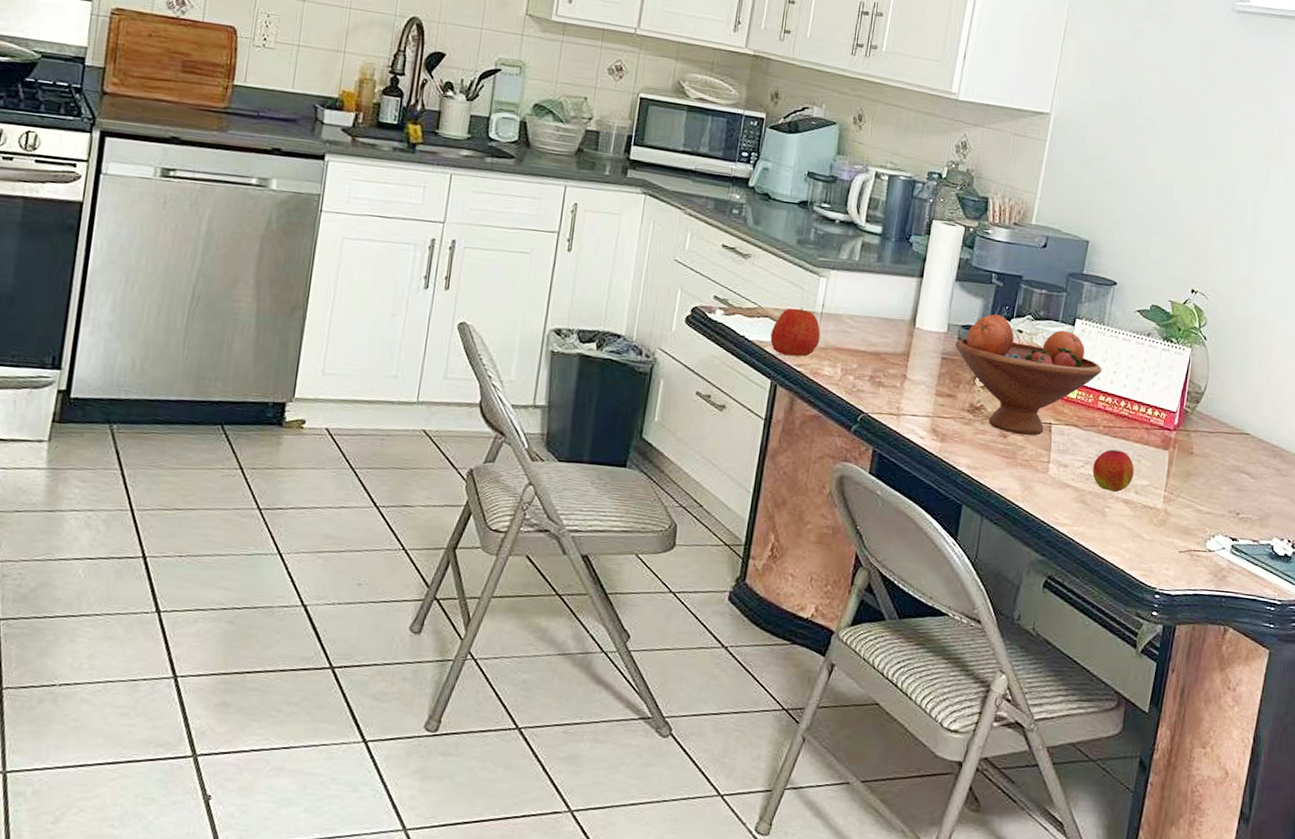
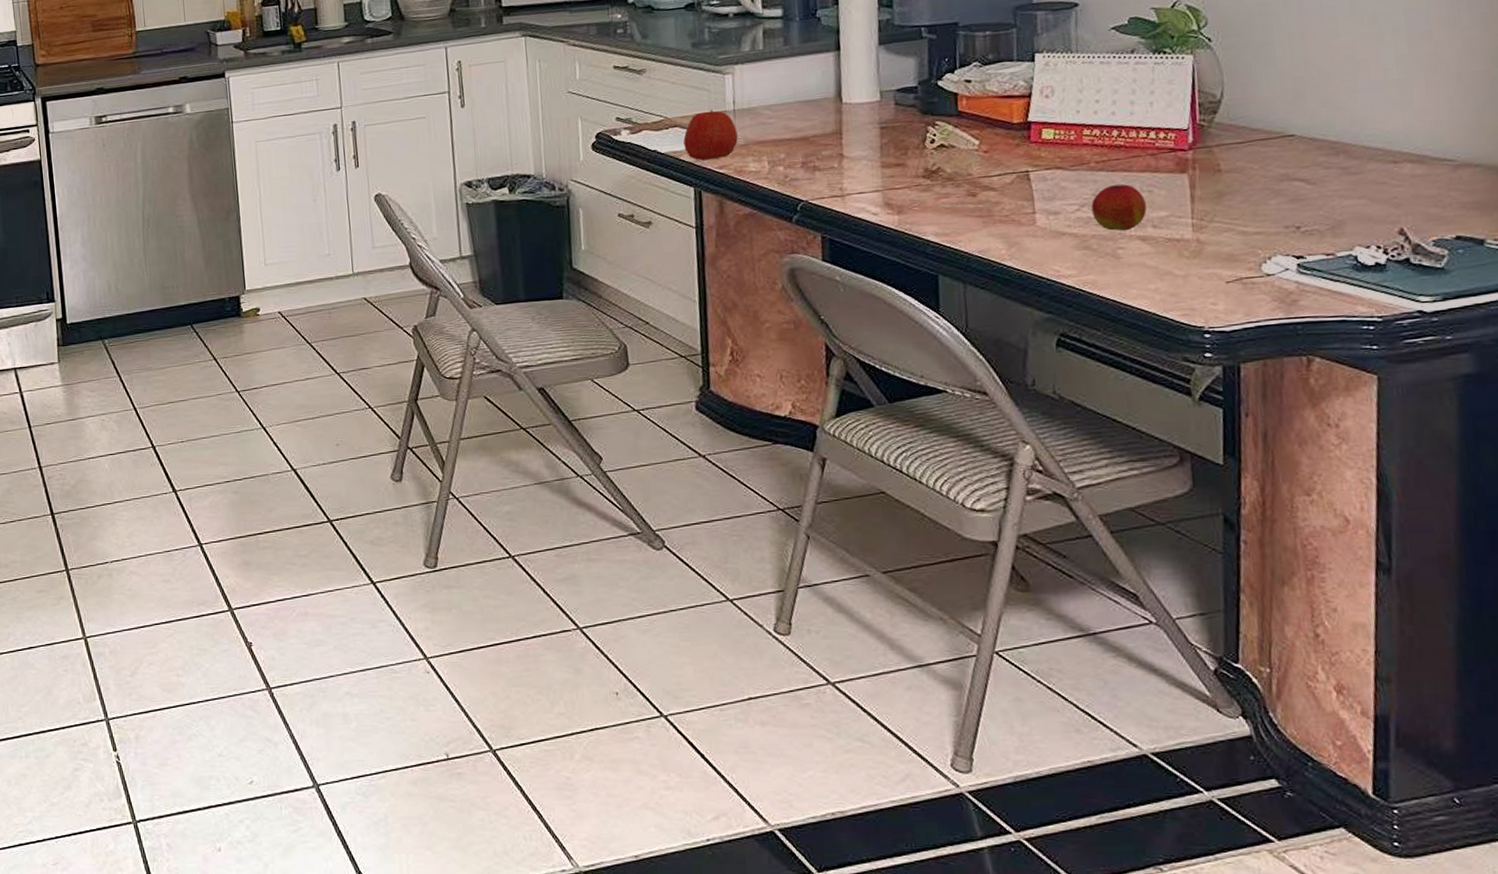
fruit bowl: present [955,314,1101,436] -> none [893,69,1079,190]

